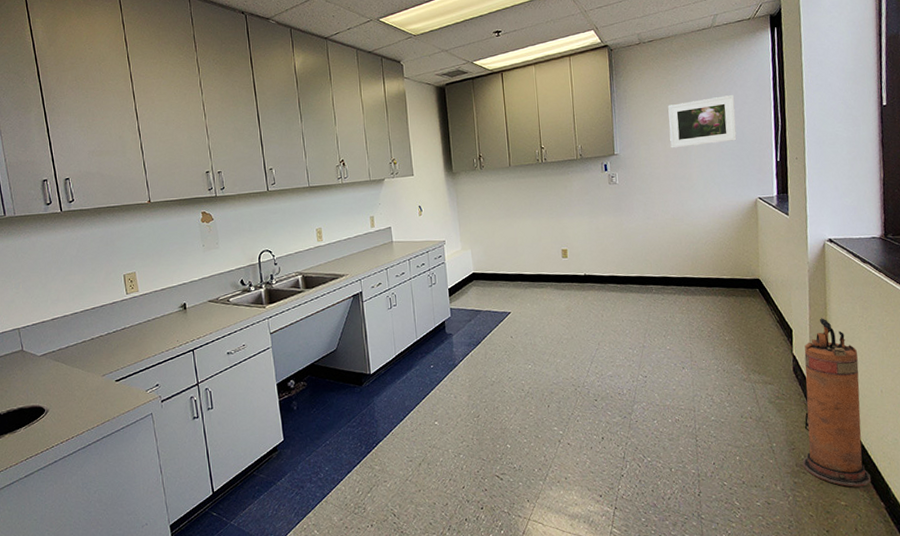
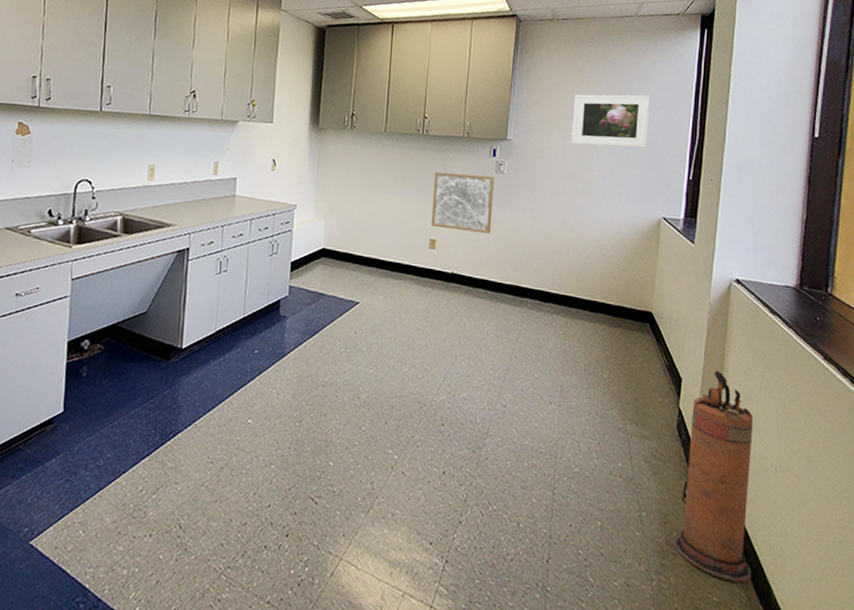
wall art: none [557,188,613,239] -> present [431,171,494,233]

